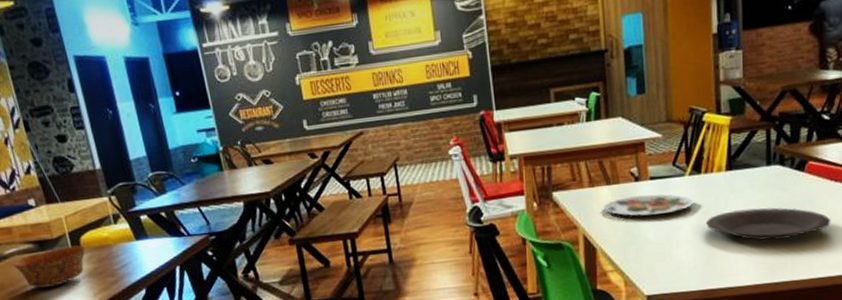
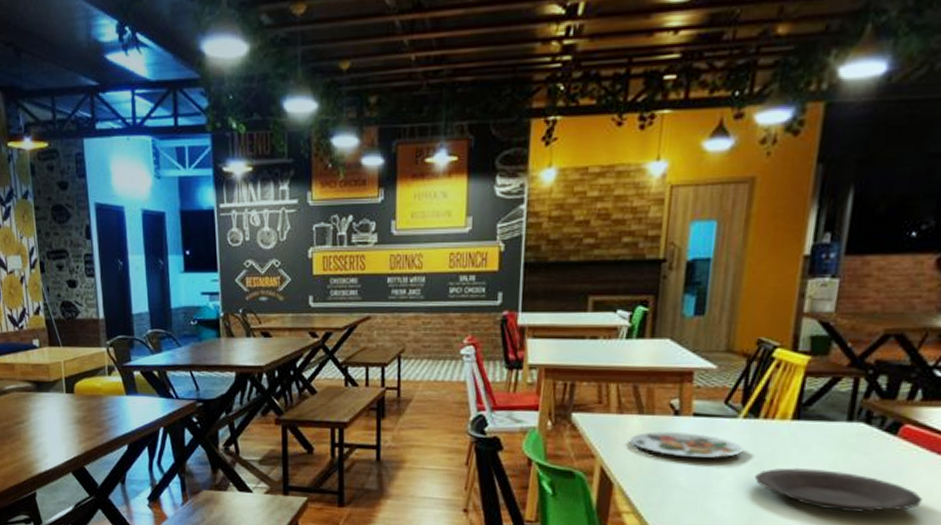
bowl: present [12,245,87,288] -> none [11,390,79,428]

